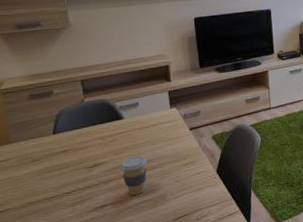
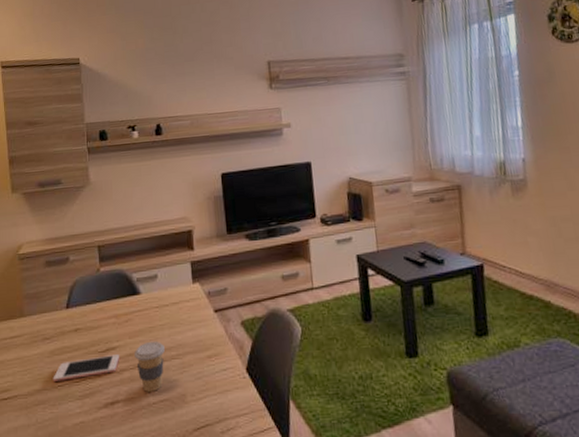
cell phone: none [44,168,106,195] -> present [53,354,119,381]

